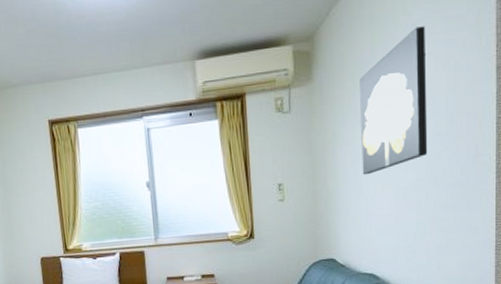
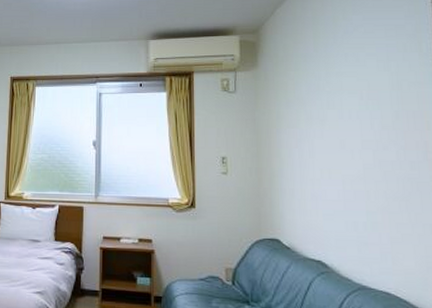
wall art: present [359,26,428,175] -> none [303,30,375,159]

